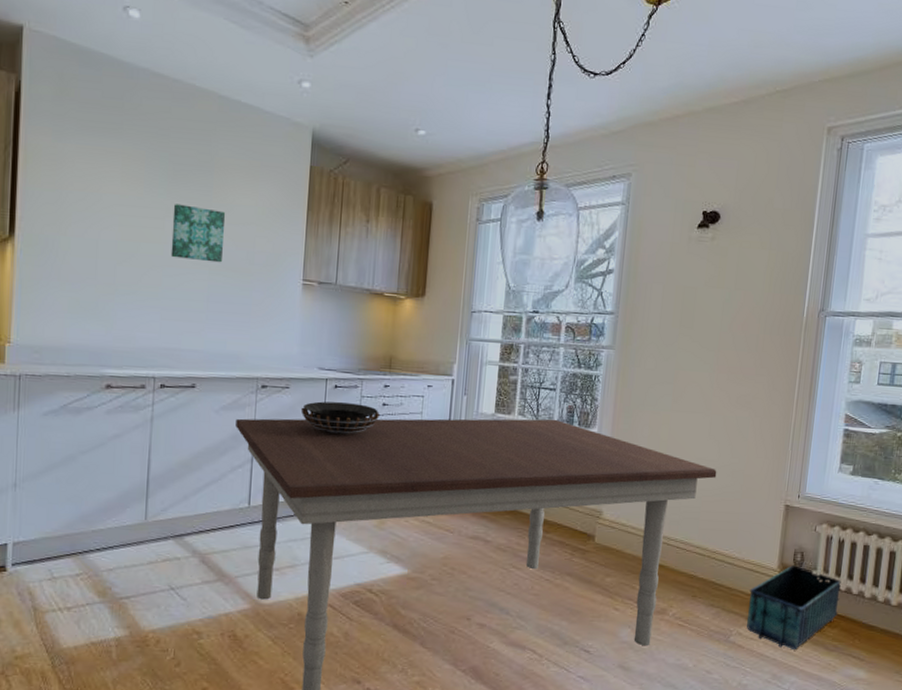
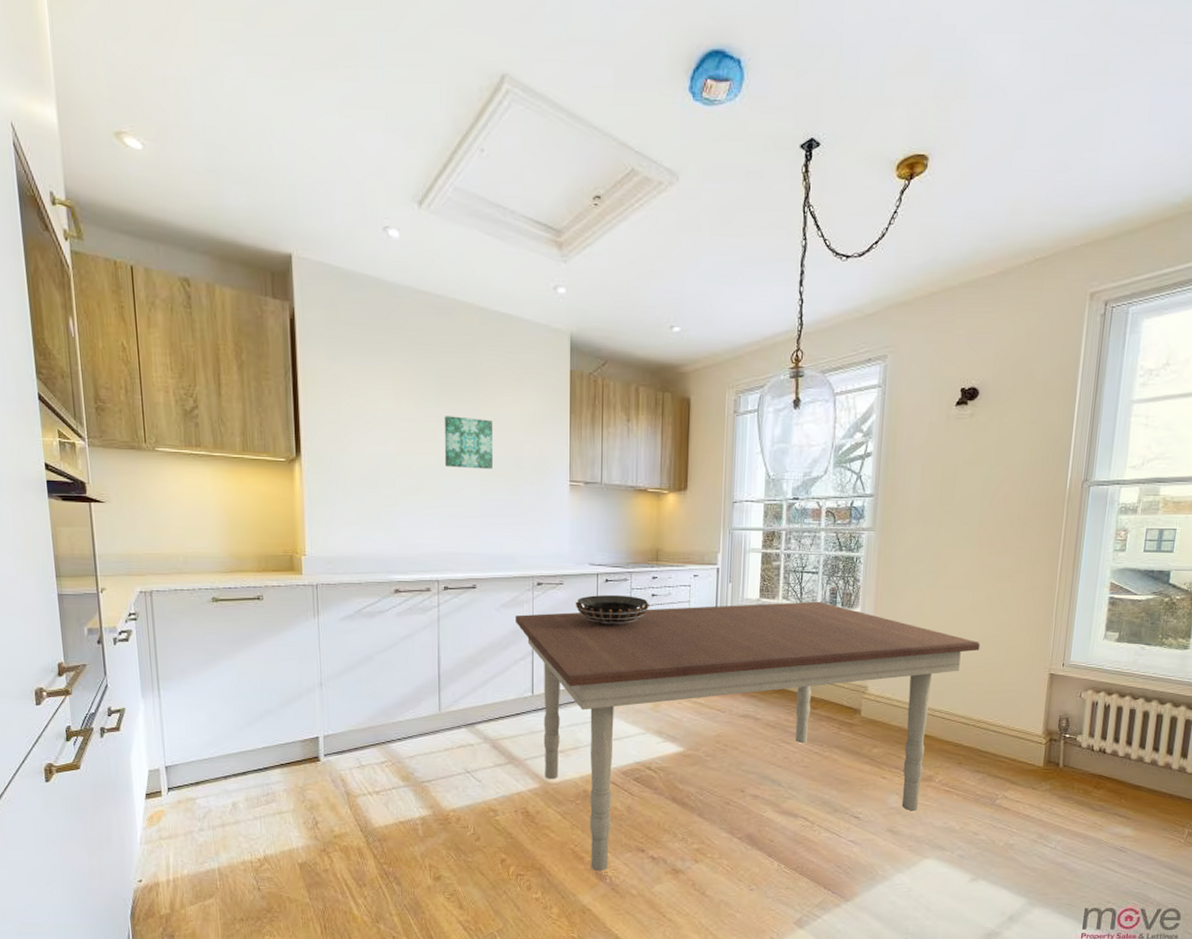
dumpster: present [747,565,841,649] -> none [1012,731,1107,810]

